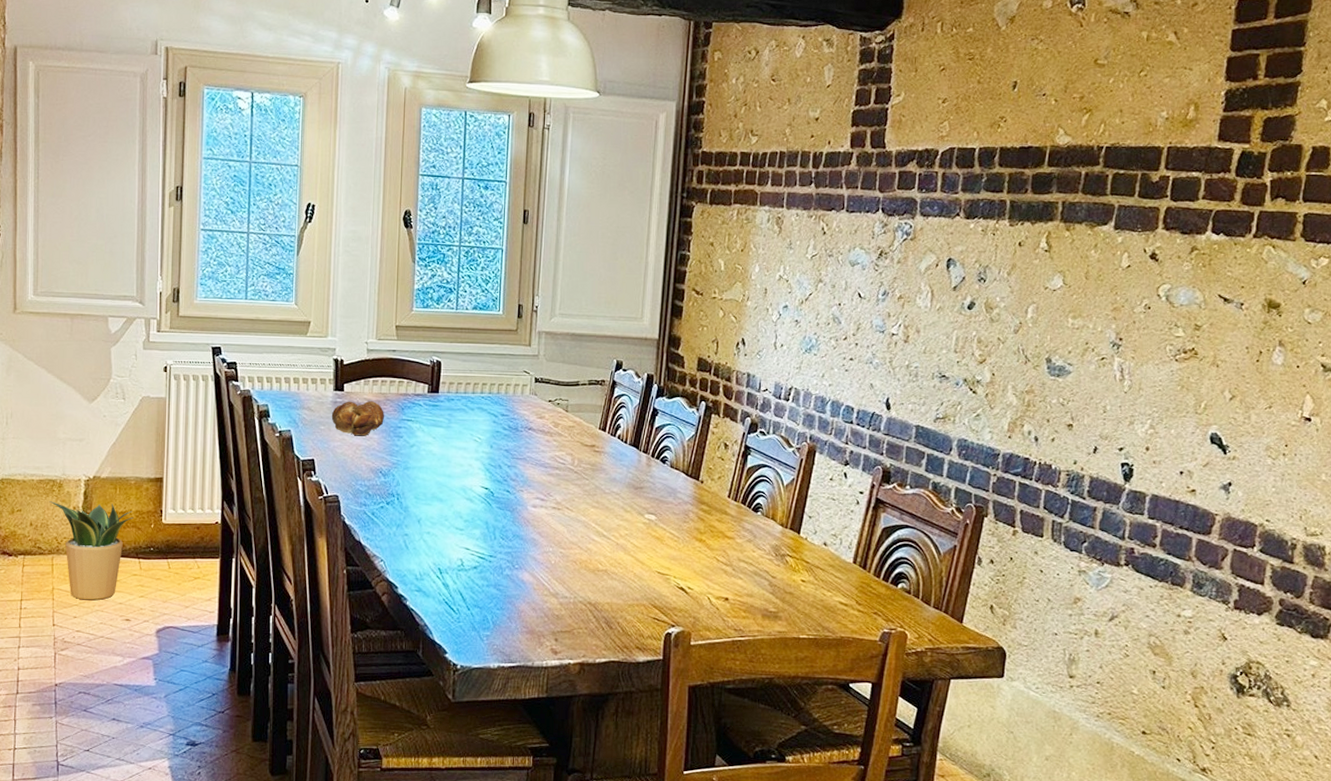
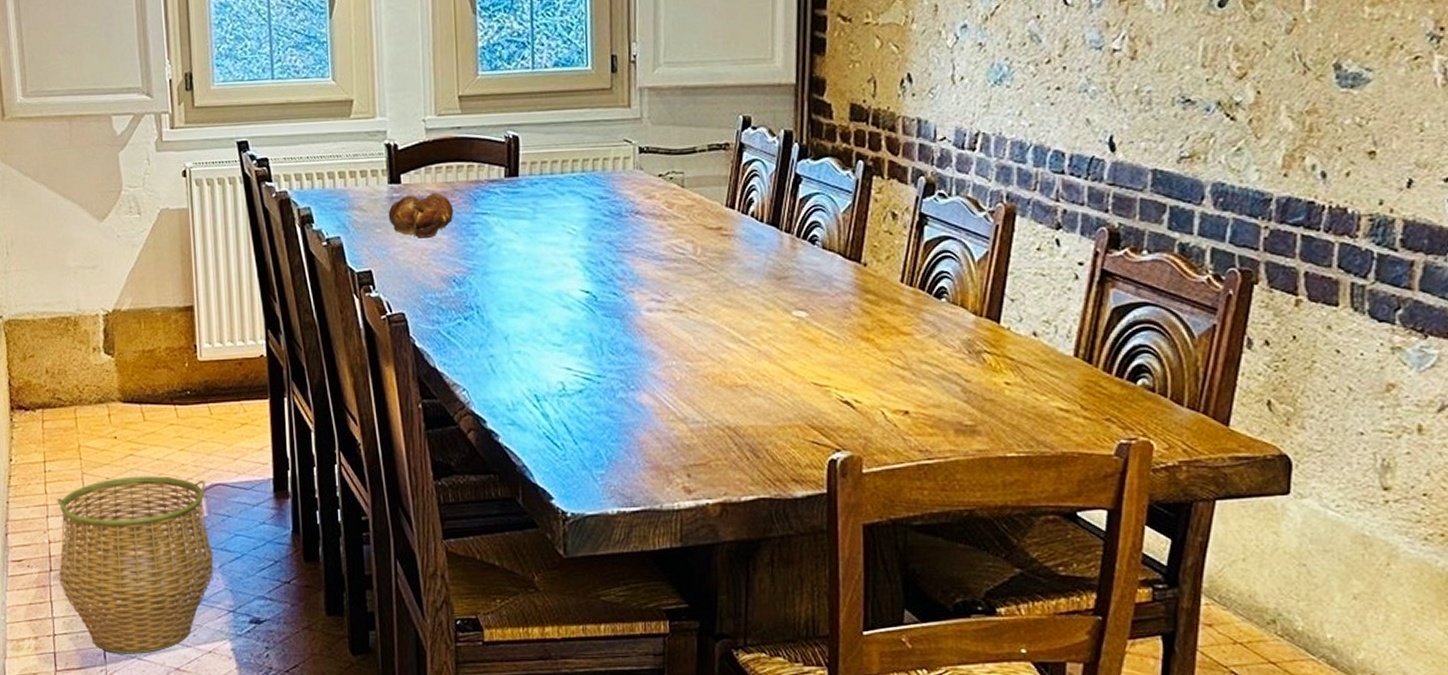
basket: none [23,616,161,768] -> present [57,476,214,654]
potted plant: present [49,501,133,601] -> none [65,341,164,458]

